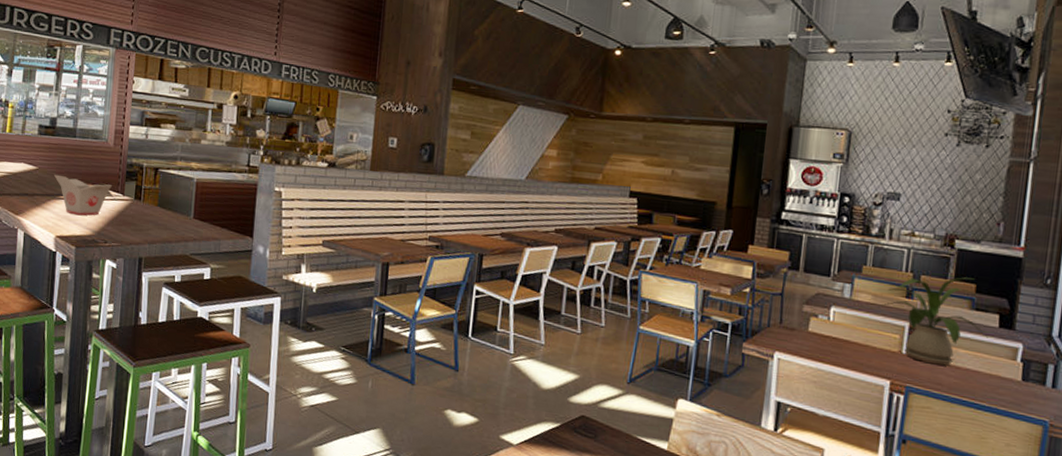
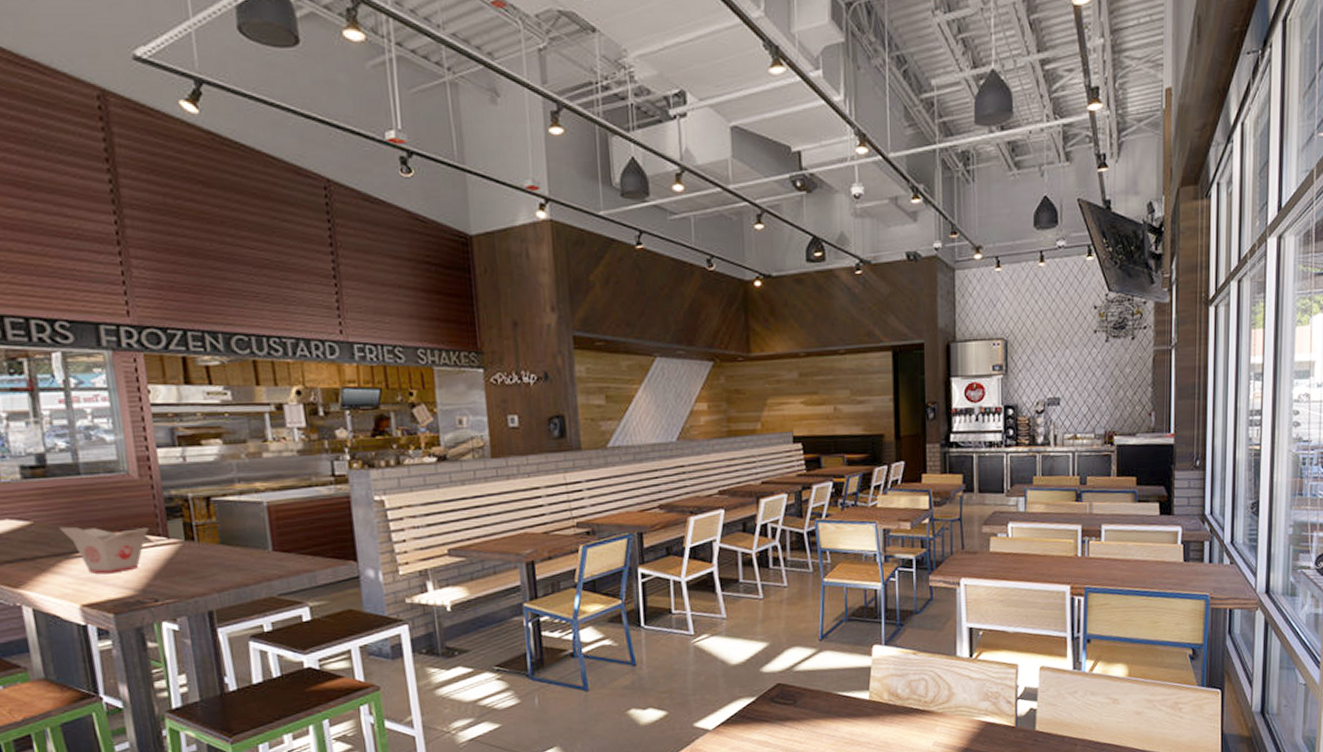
house plant: present [878,277,988,366] -> none [1052,471,1151,562]

